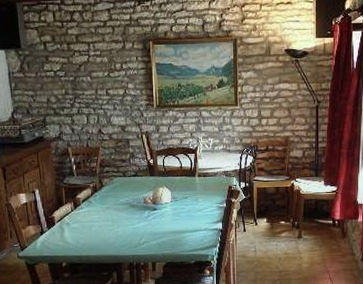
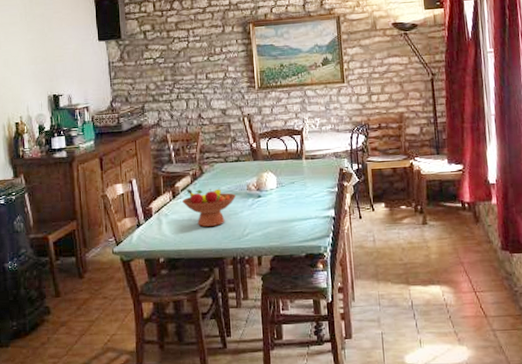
fruit bowl: none [83,200,134,235] -> present [182,188,237,227]

